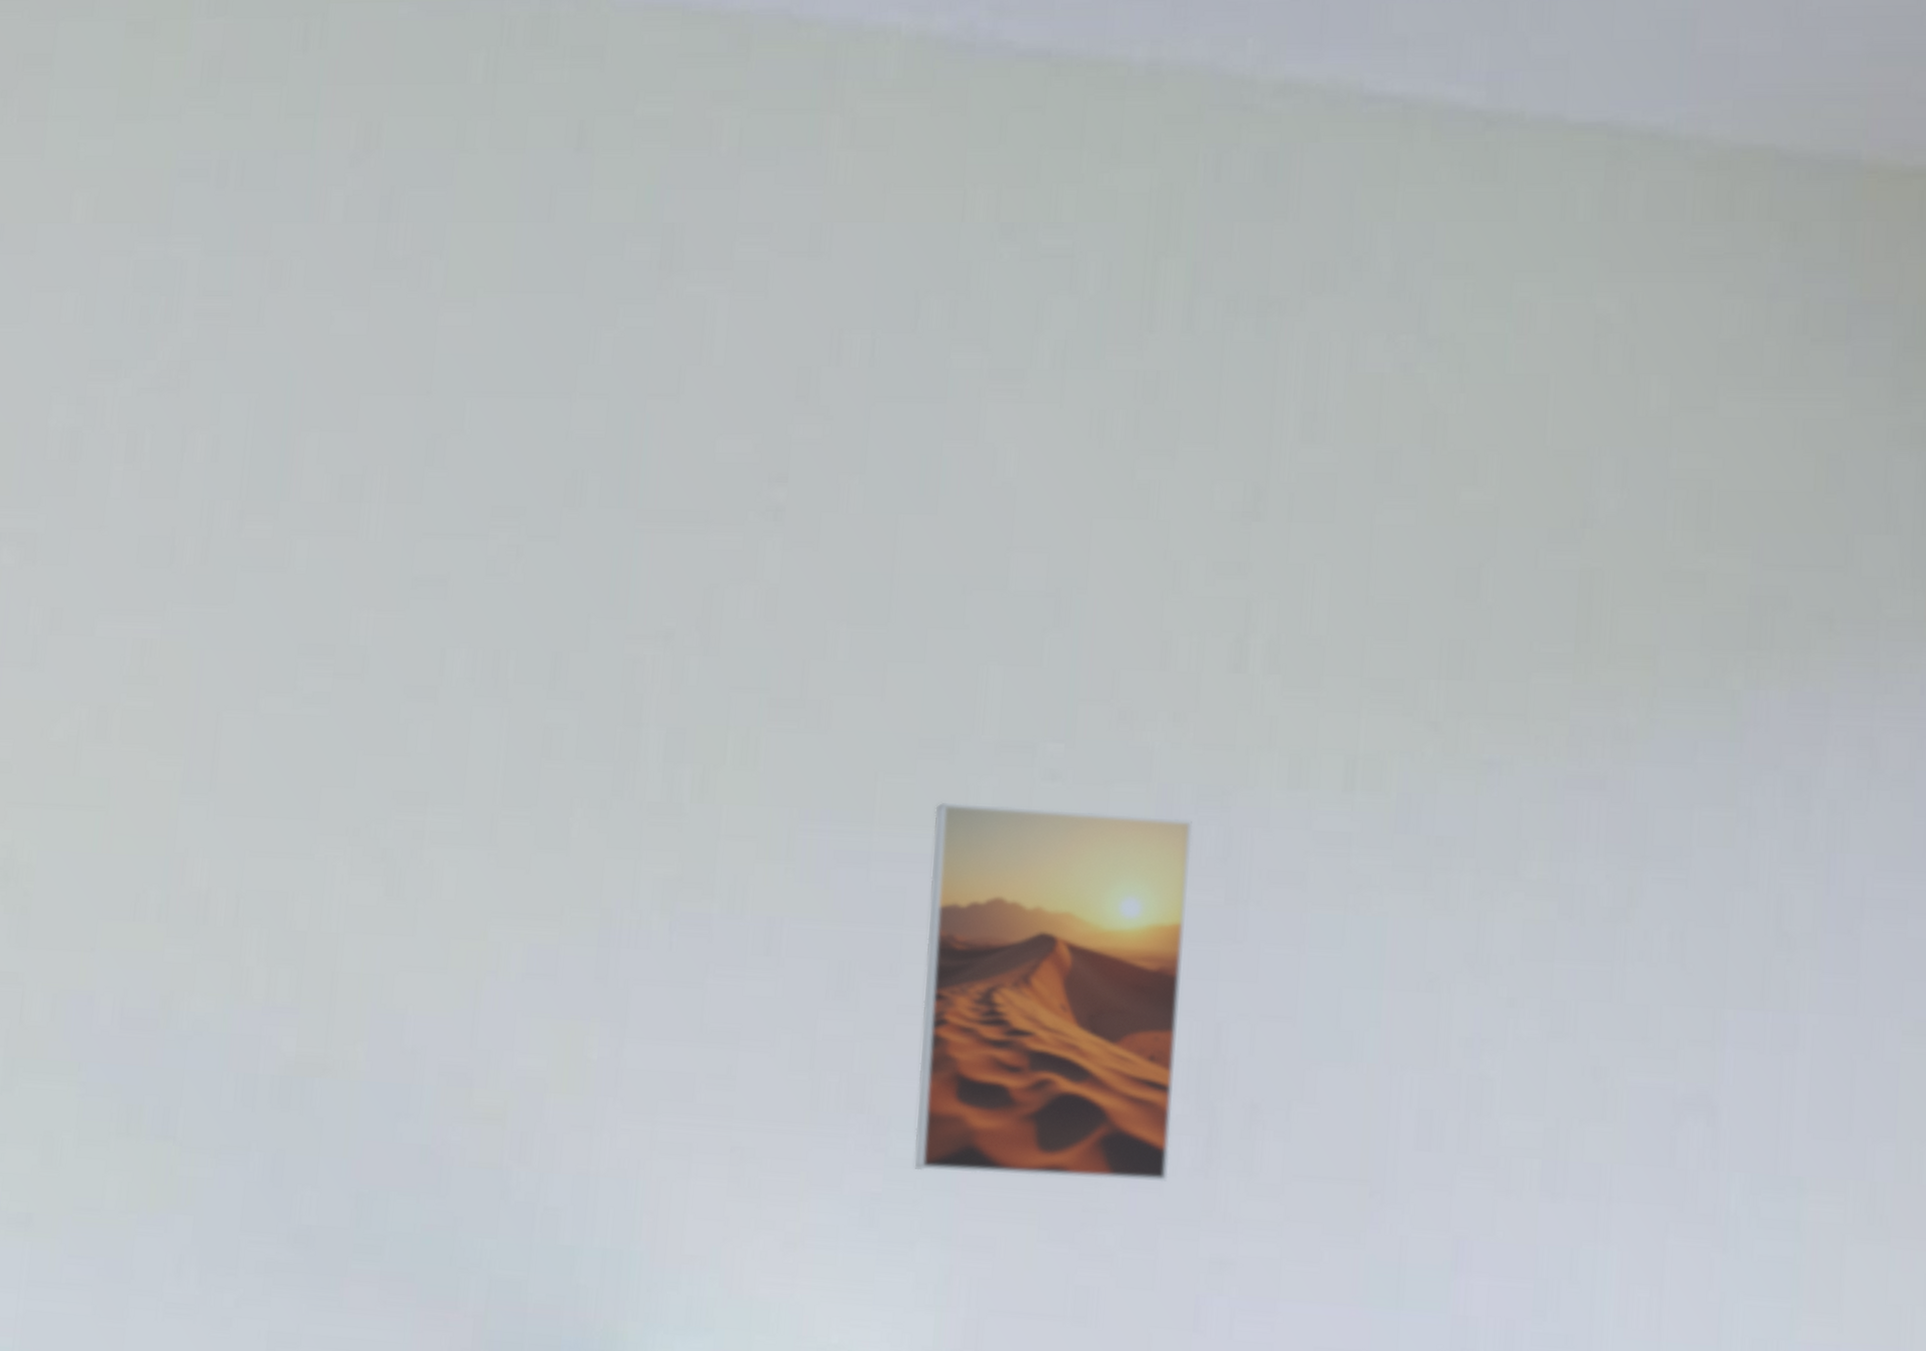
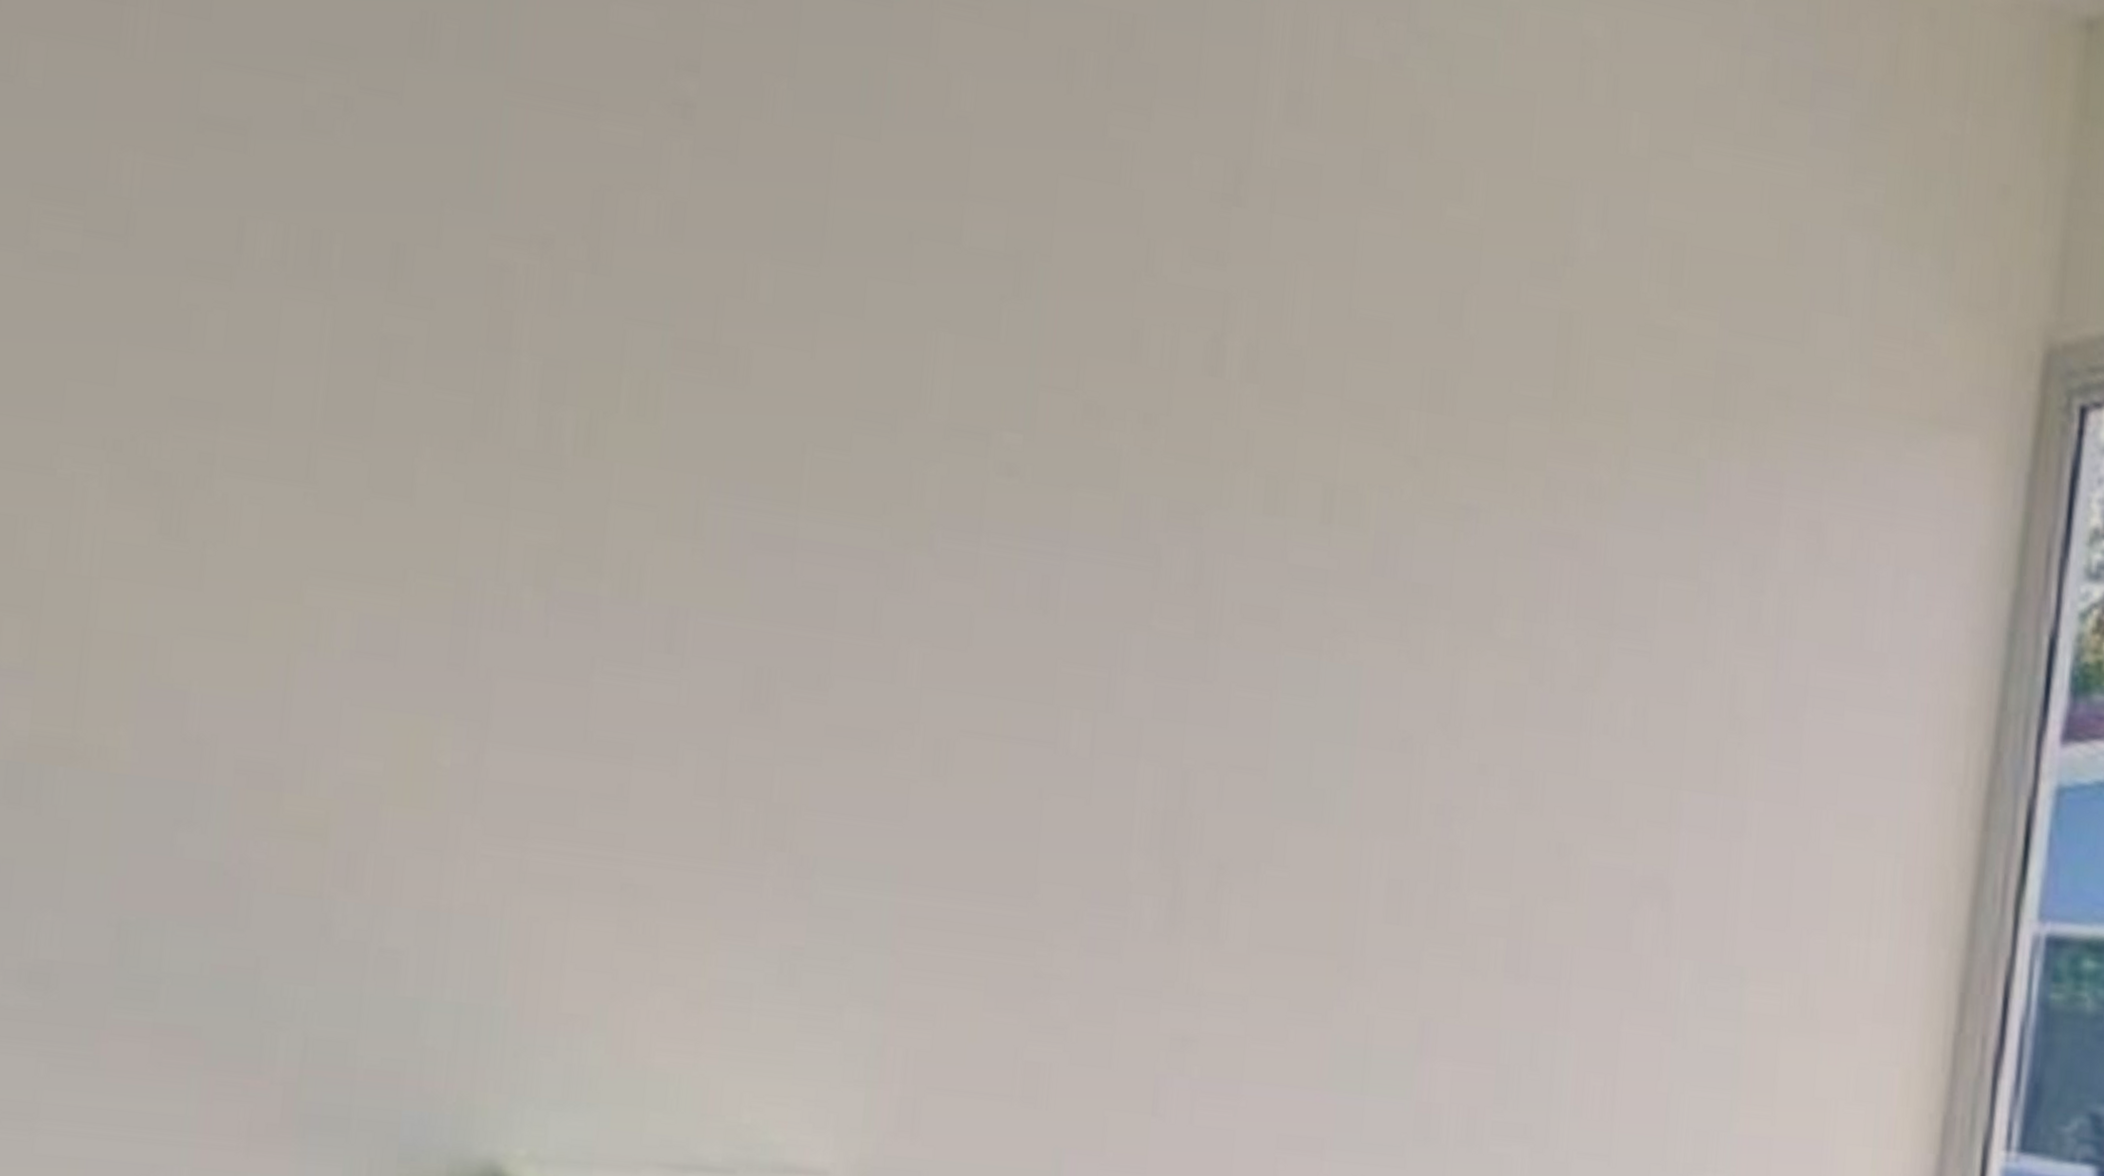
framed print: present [913,802,1193,1183] -> none [842,487,1163,948]

